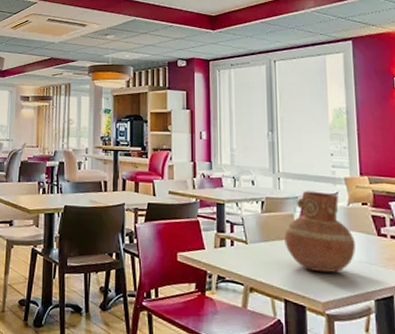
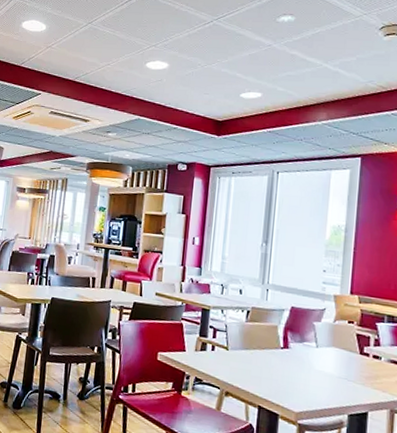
vase: present [284,191,356,273] -> none [265,304,336,385]

